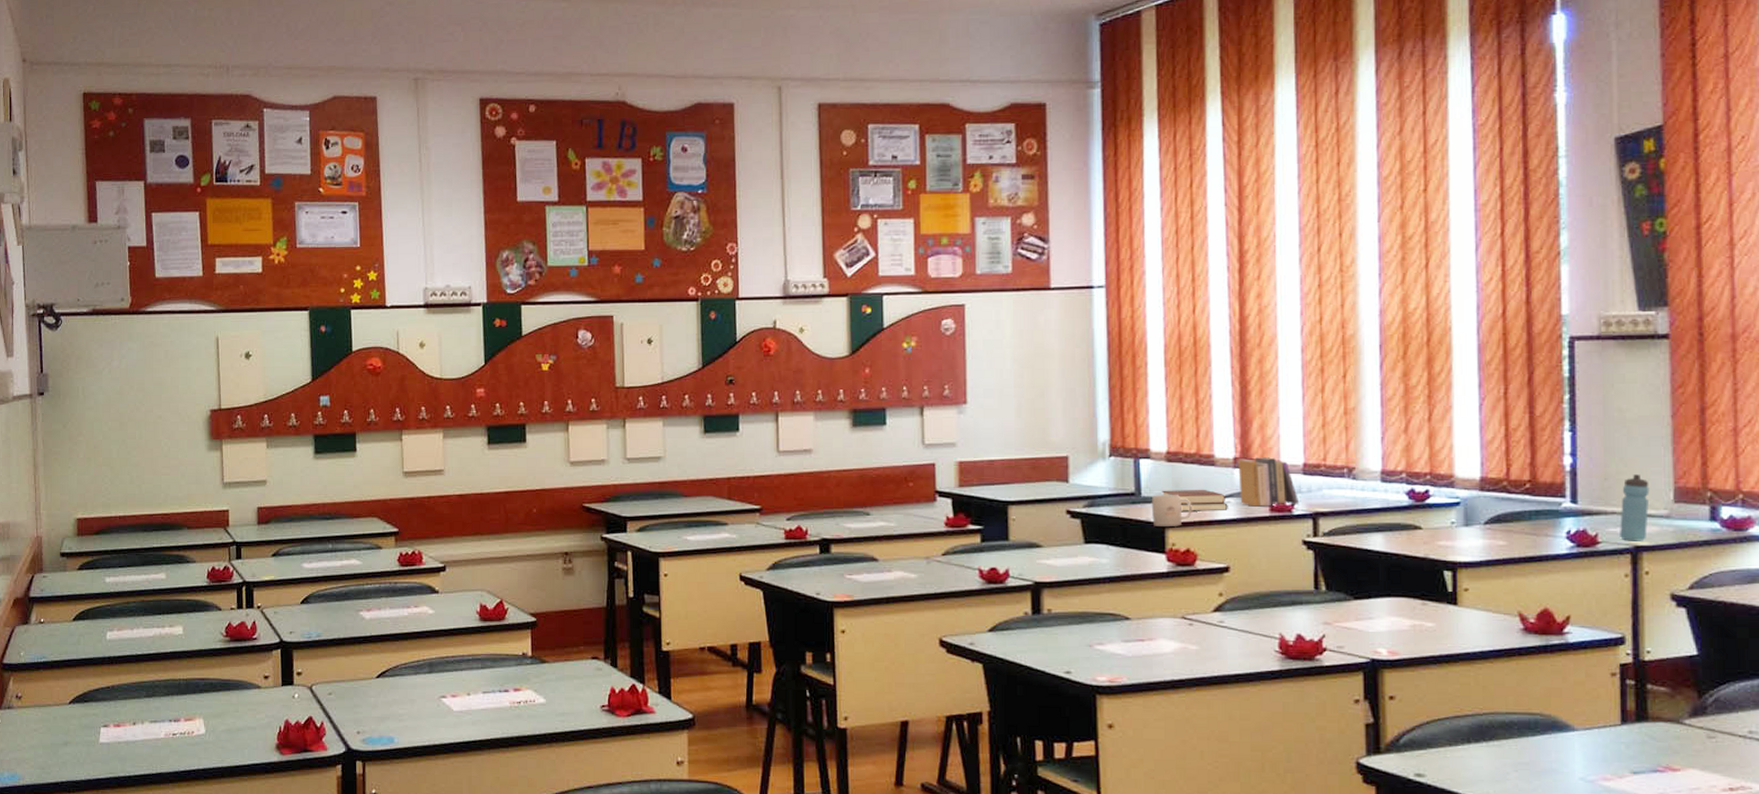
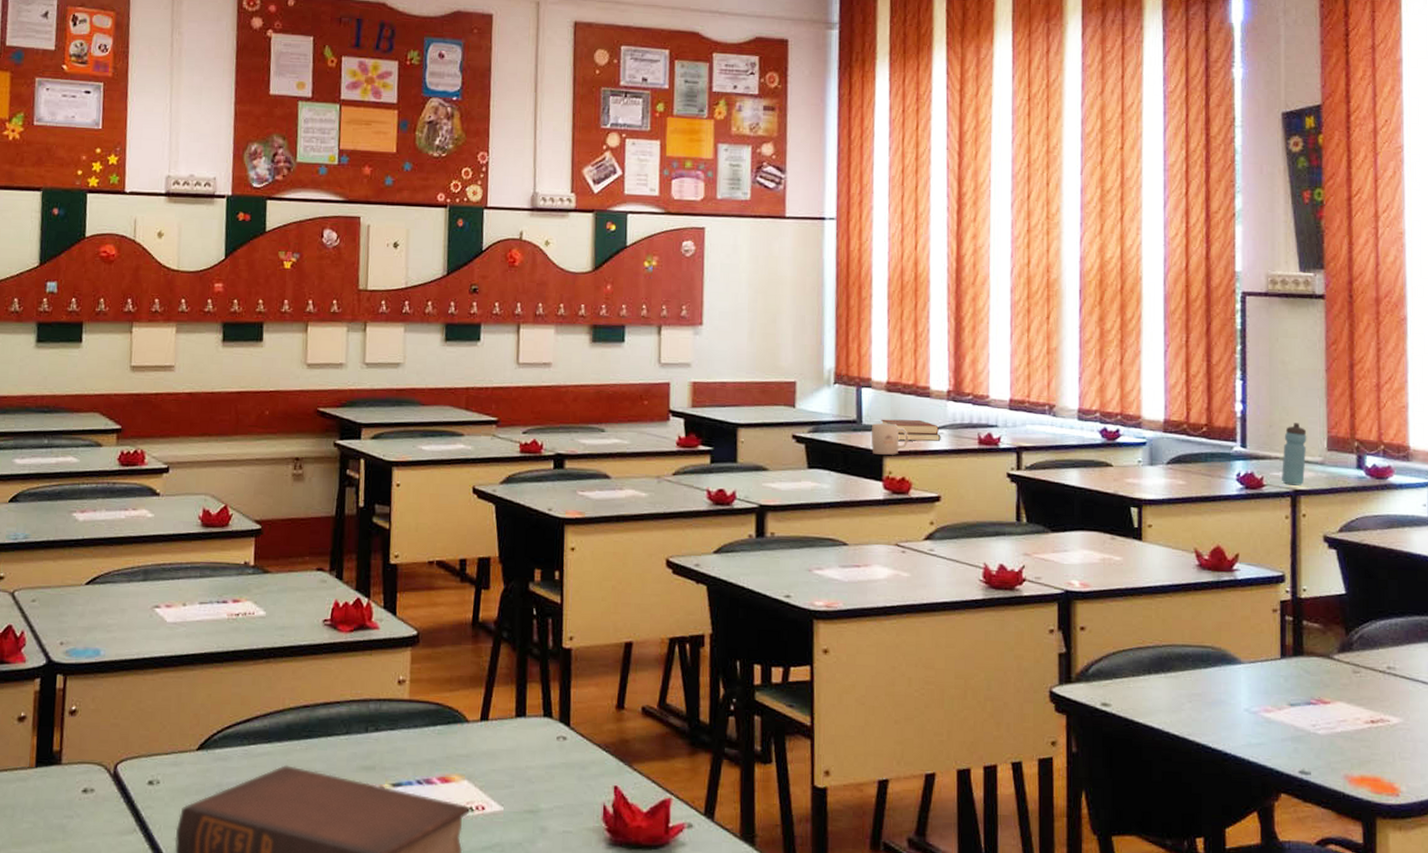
books: present [1238,457,1300,507] -> none [951,391,1006,439]

